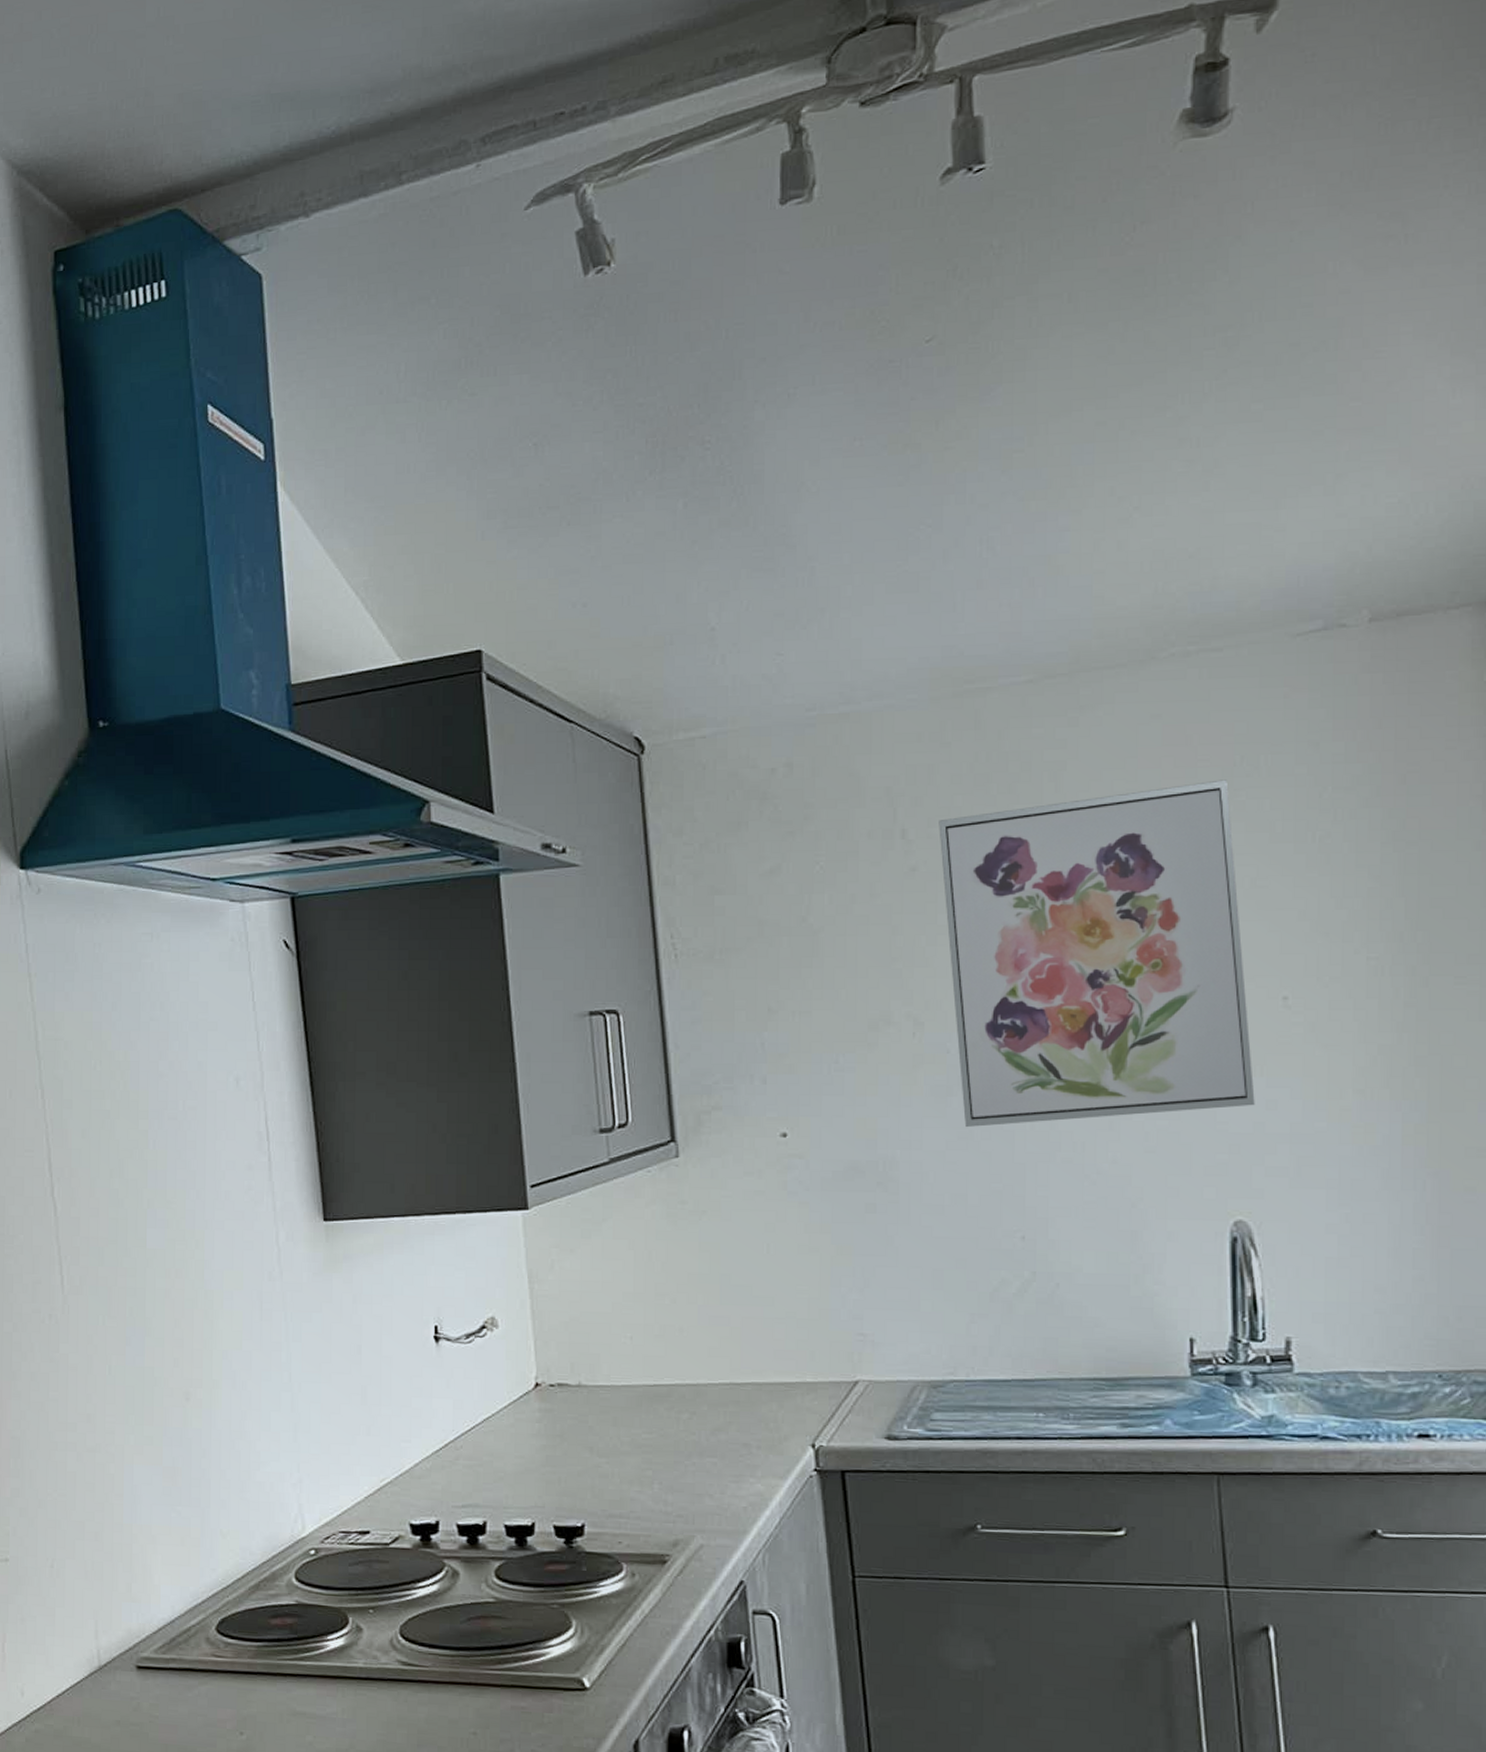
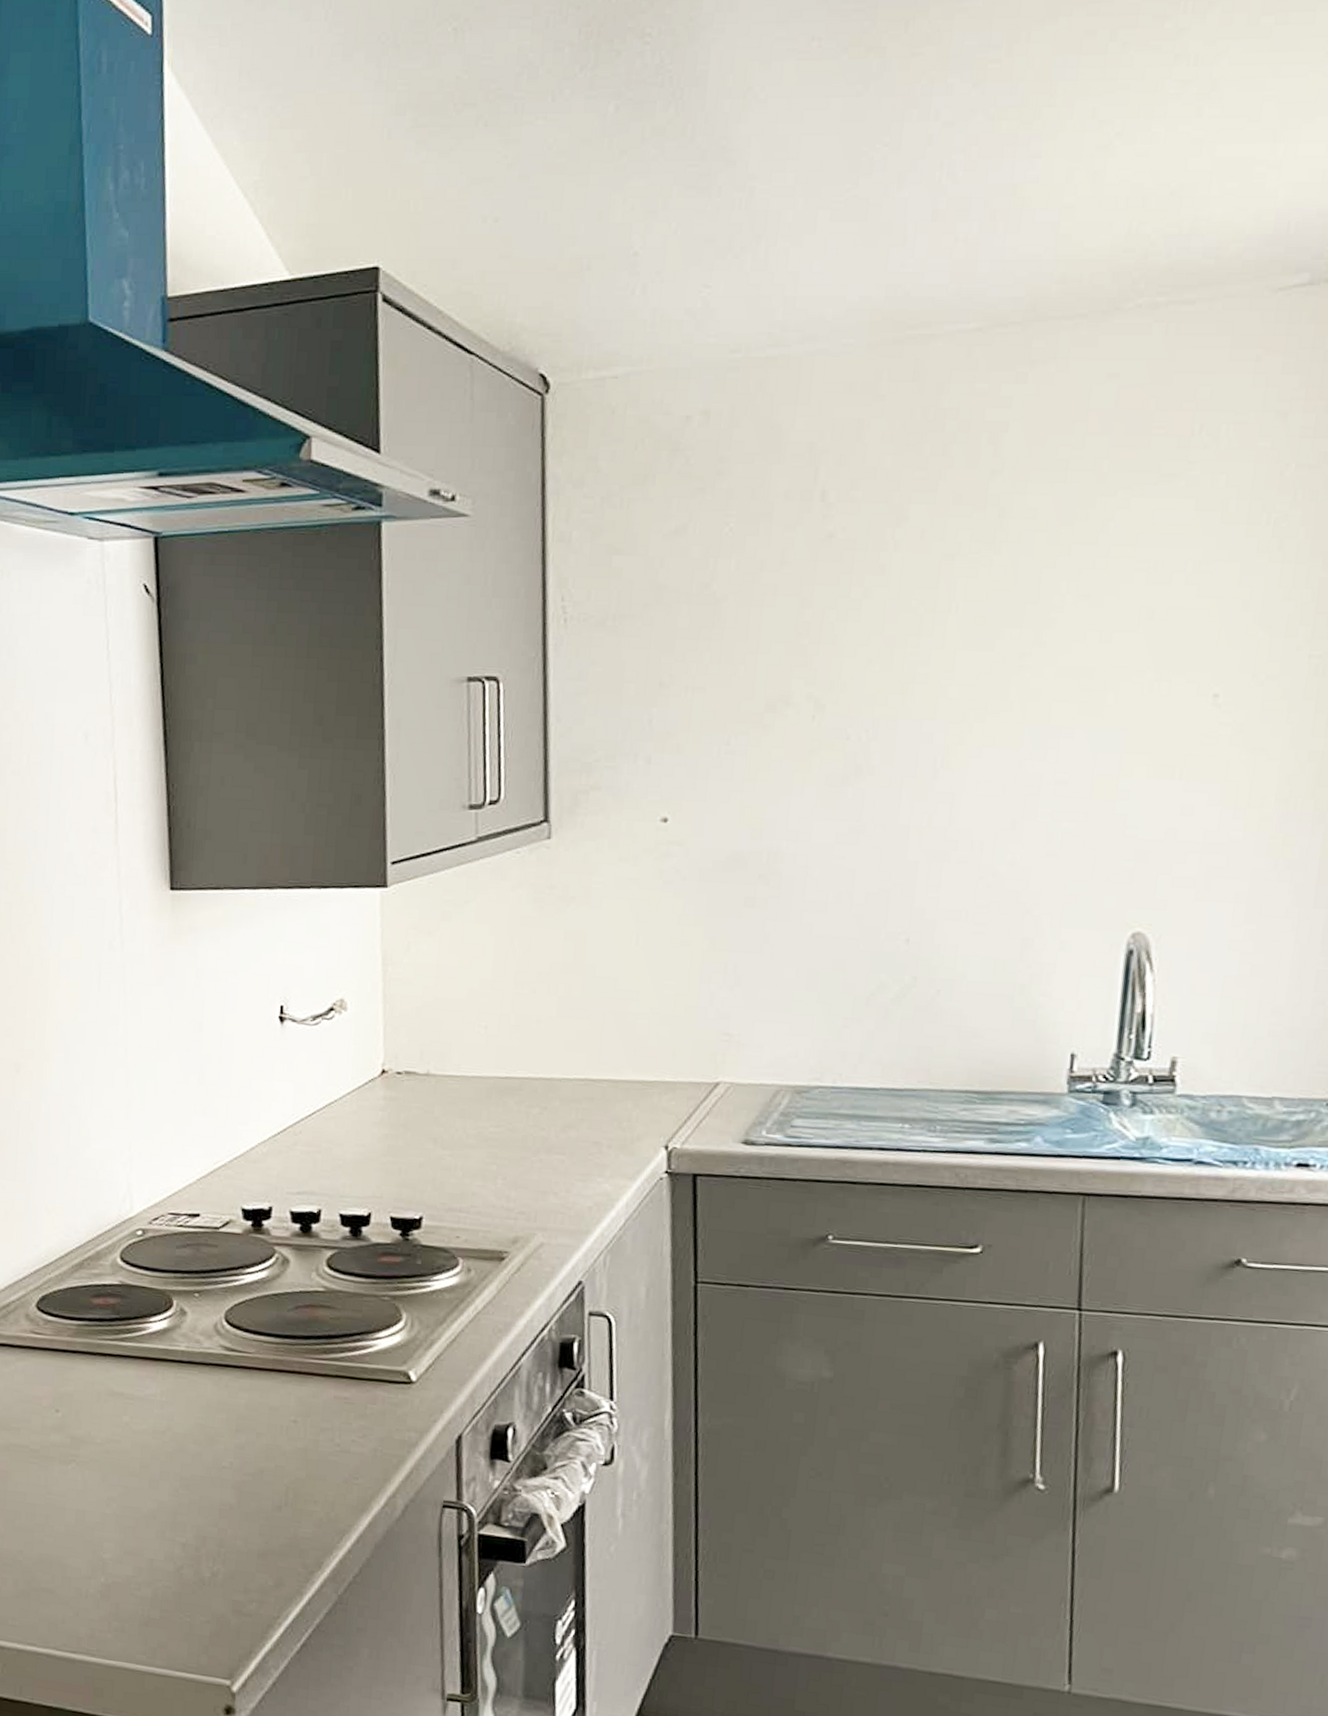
wall art: present [939,779,1255,1128] -> none [857,450,1183,821]

